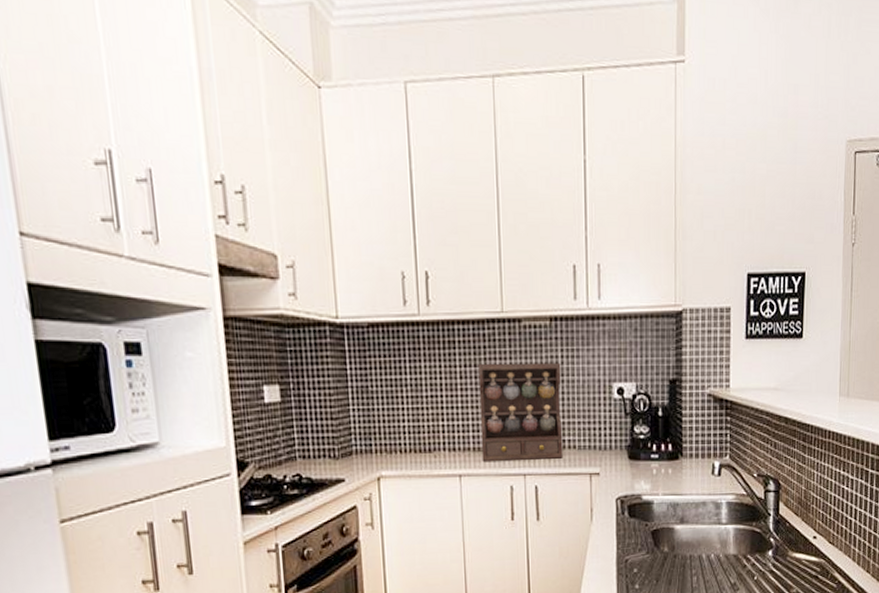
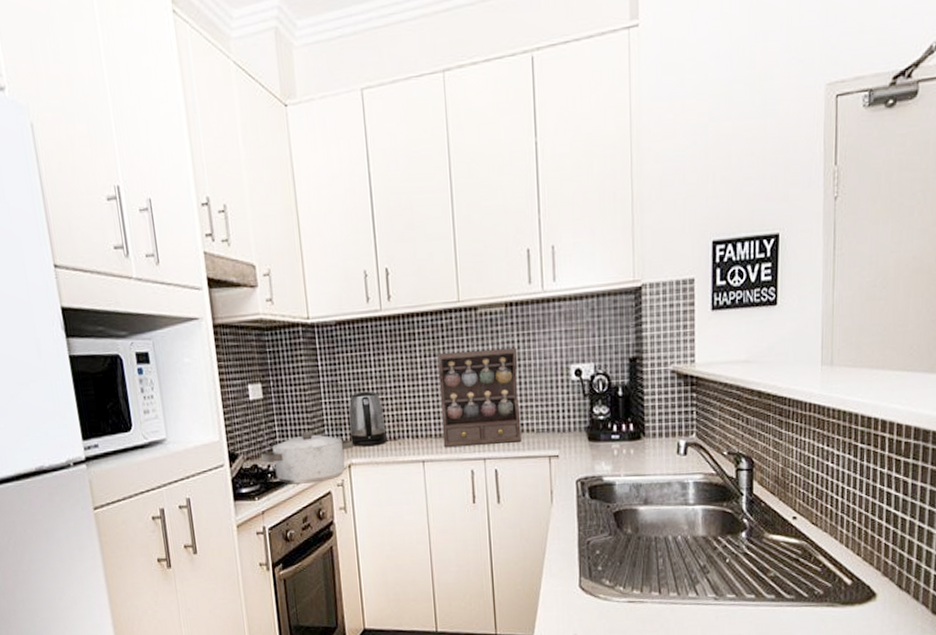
cooking pot: none [275,441,383,497] -> present [260,432,353,485]
kettle: none [379,399,421,459] -> present [348,390,387,447]

